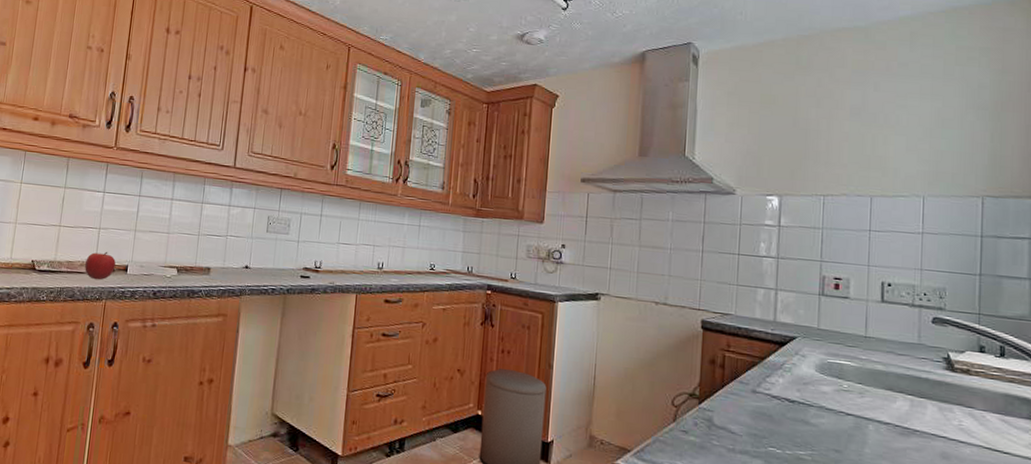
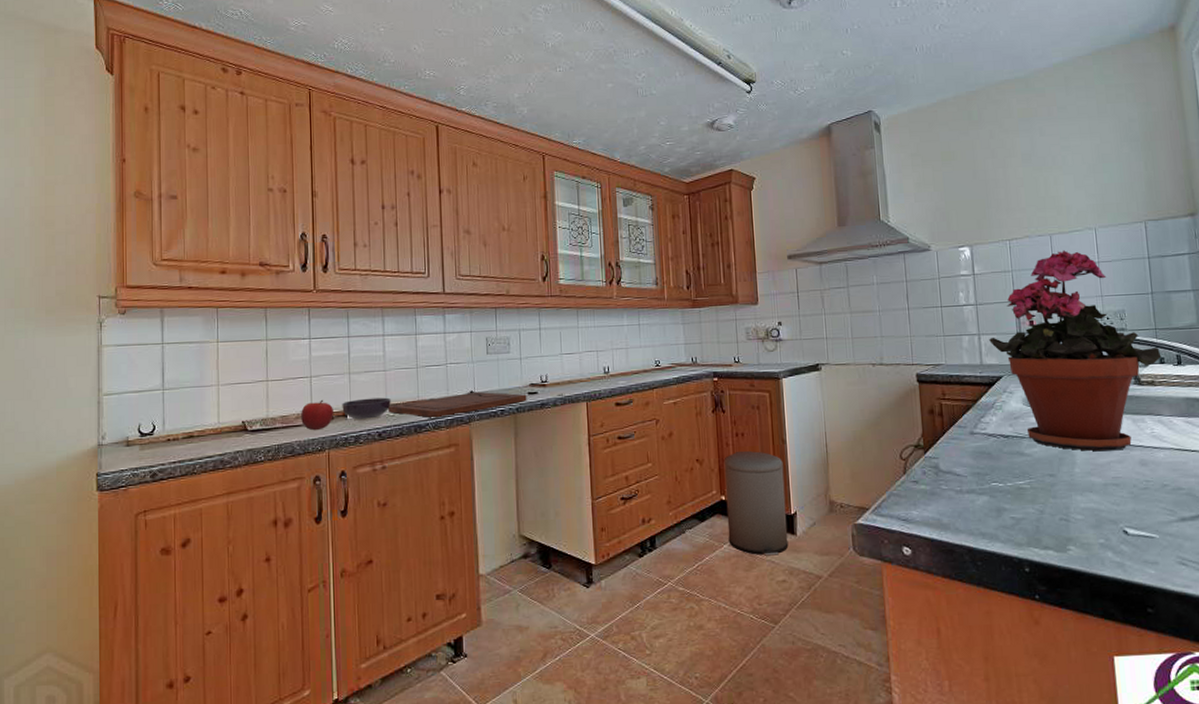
bowl: none [123,256,170,279] -> present [342,397,391,421]
cutting board: none [166,266,299,287] -> present [388,391,527,418]
potted plant: none [787,214,982,438] -> present [989,249,1162,452]

